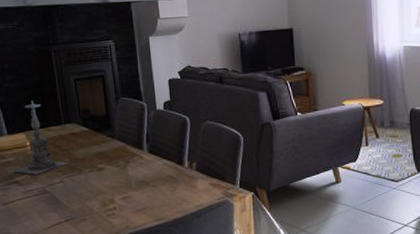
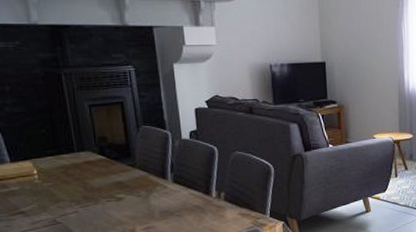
candle holder: present [13,100,70,175] -> none [18,126,85,205]

